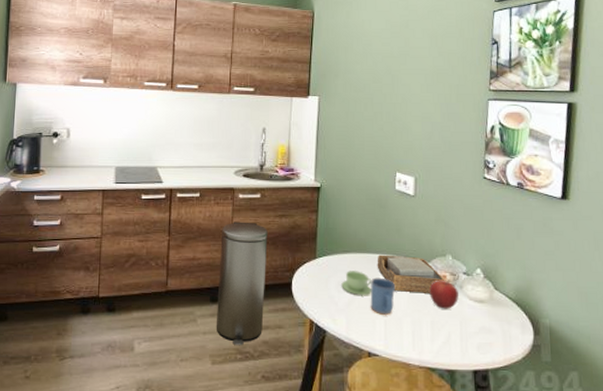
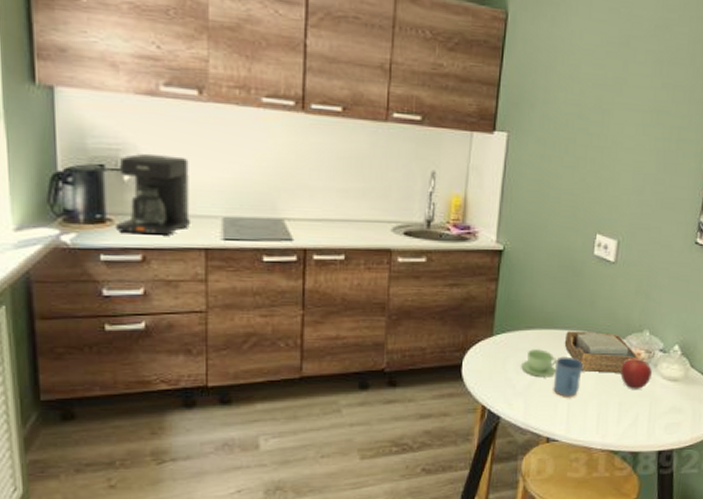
coffee maker: none [45,125,95,181] -> present [115,154,190,235]
pedal bin: present [216,222,268,346] -> none [366,292,434,438]

